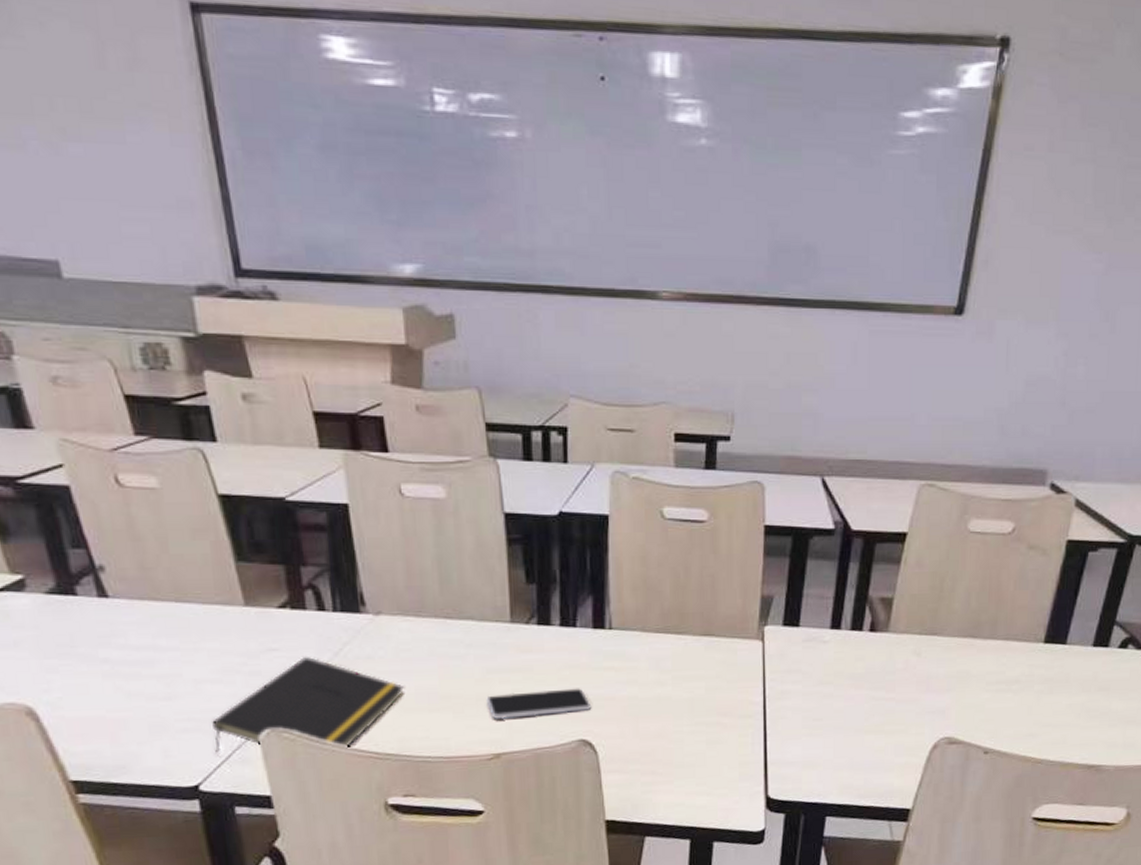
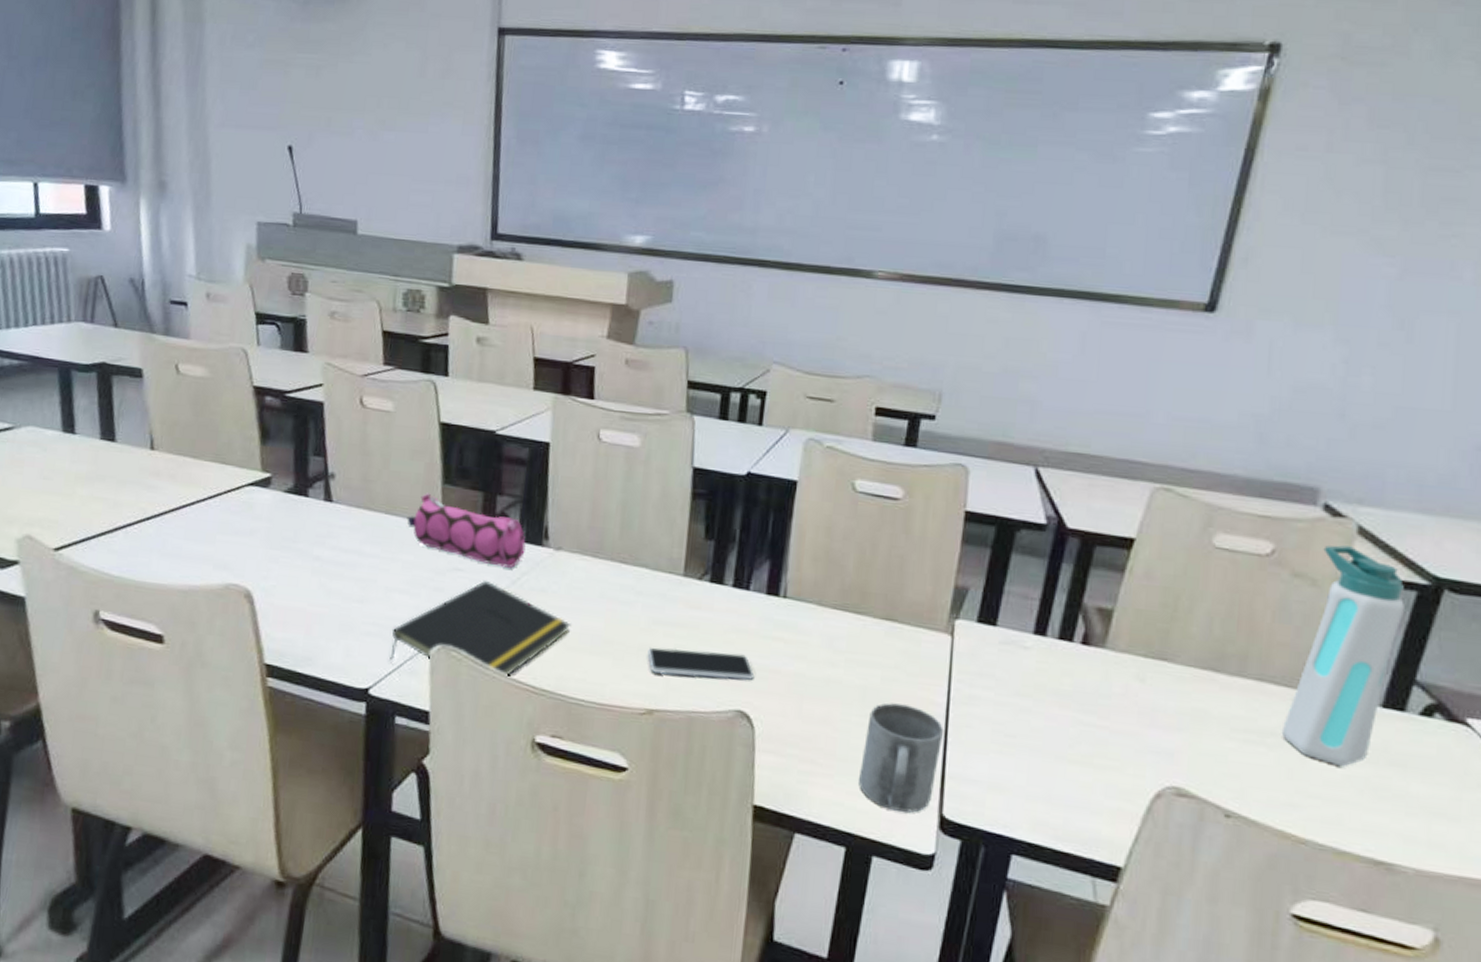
pencil case: none [202,573,343,641] -> present [407,493,526,569]
mug: none [695,708,764,801] -> present [859,703,945,813]
water bottle: none [1022,517,1108,699] -> present [1281,545,1405,767]

